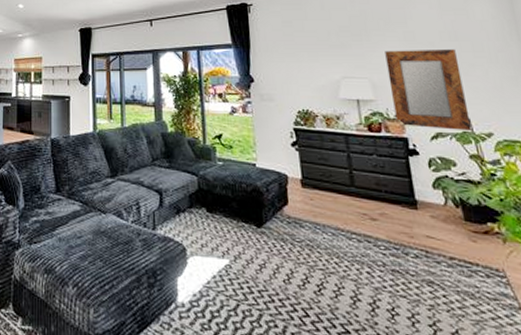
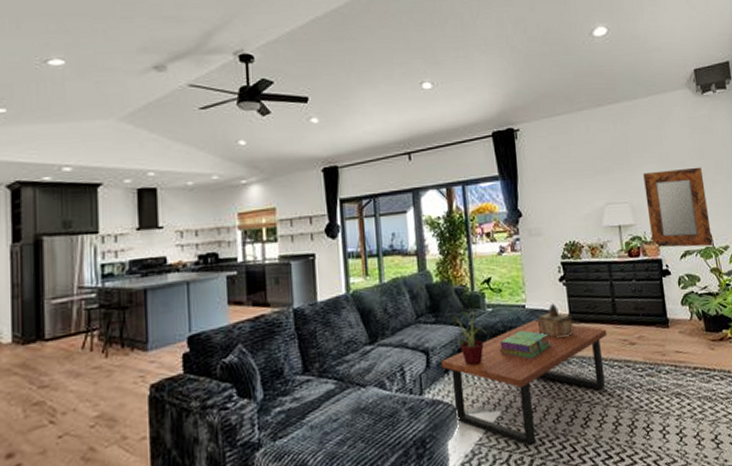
coffee table: none [172,179,344,299] -> present [440,320,608,446]
potted plant: none [184,161,218,212] -> present [452,311,487,366]
stack of books: none [229,186,282,216] -> present [499,330,551,360]
decorative box: none [268,166,307,201] -> present [538,303,574,339]

